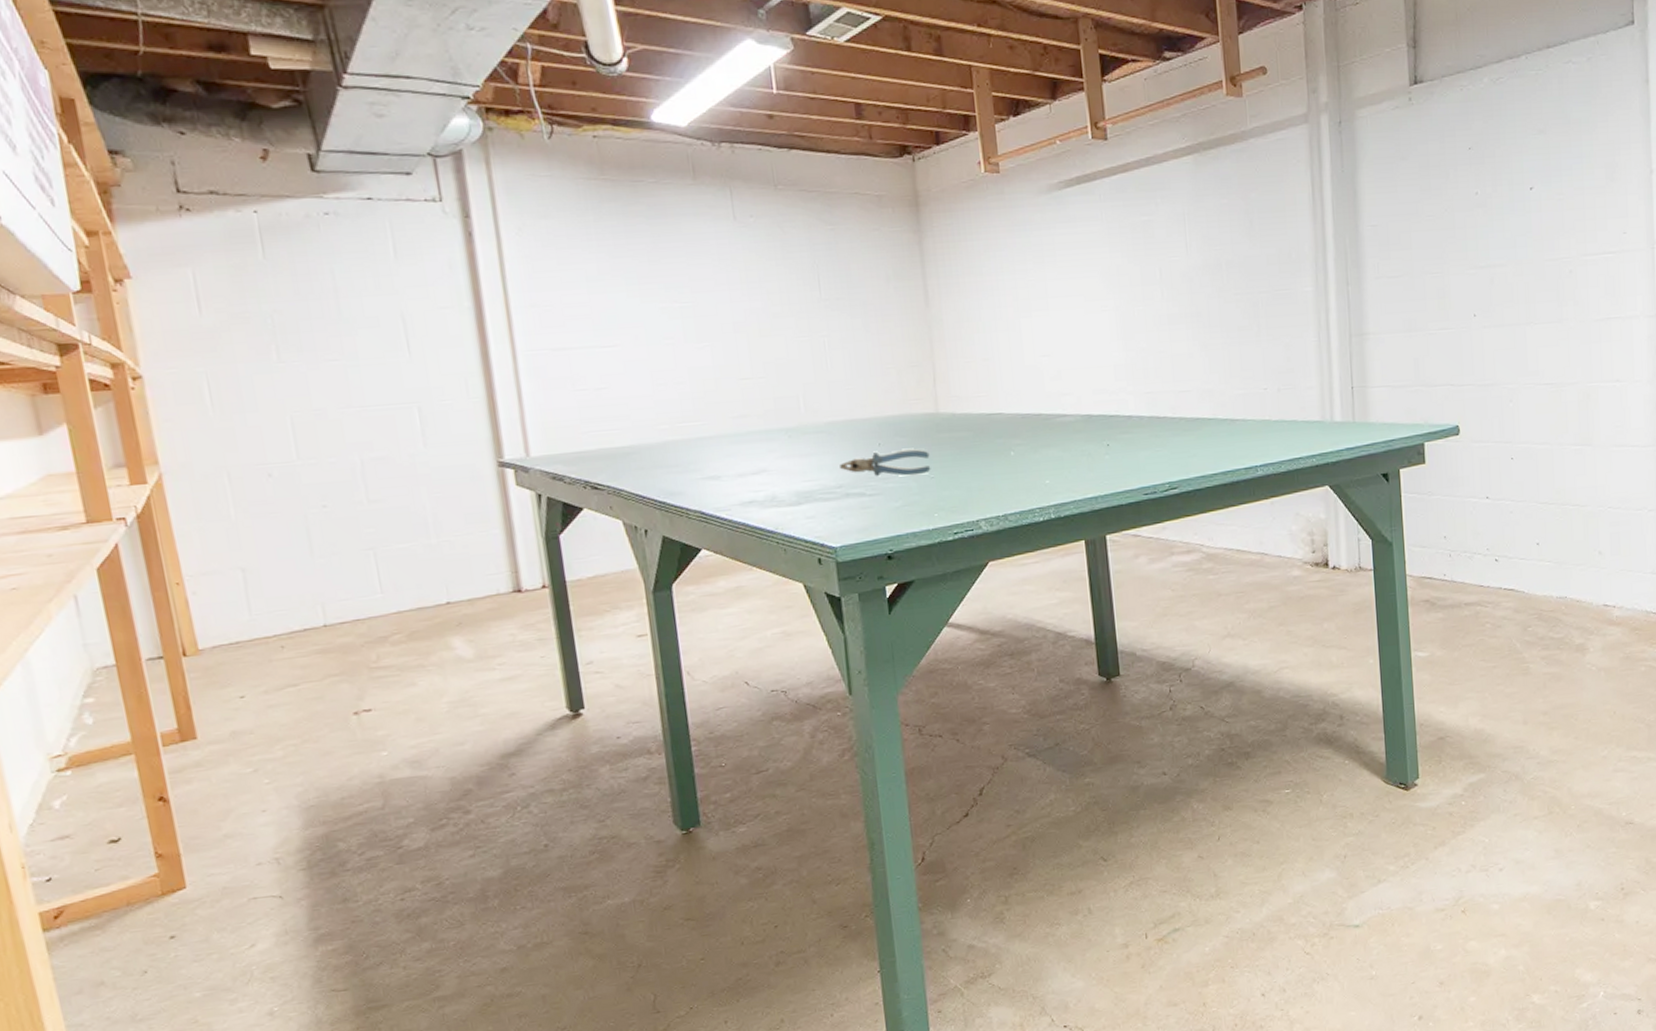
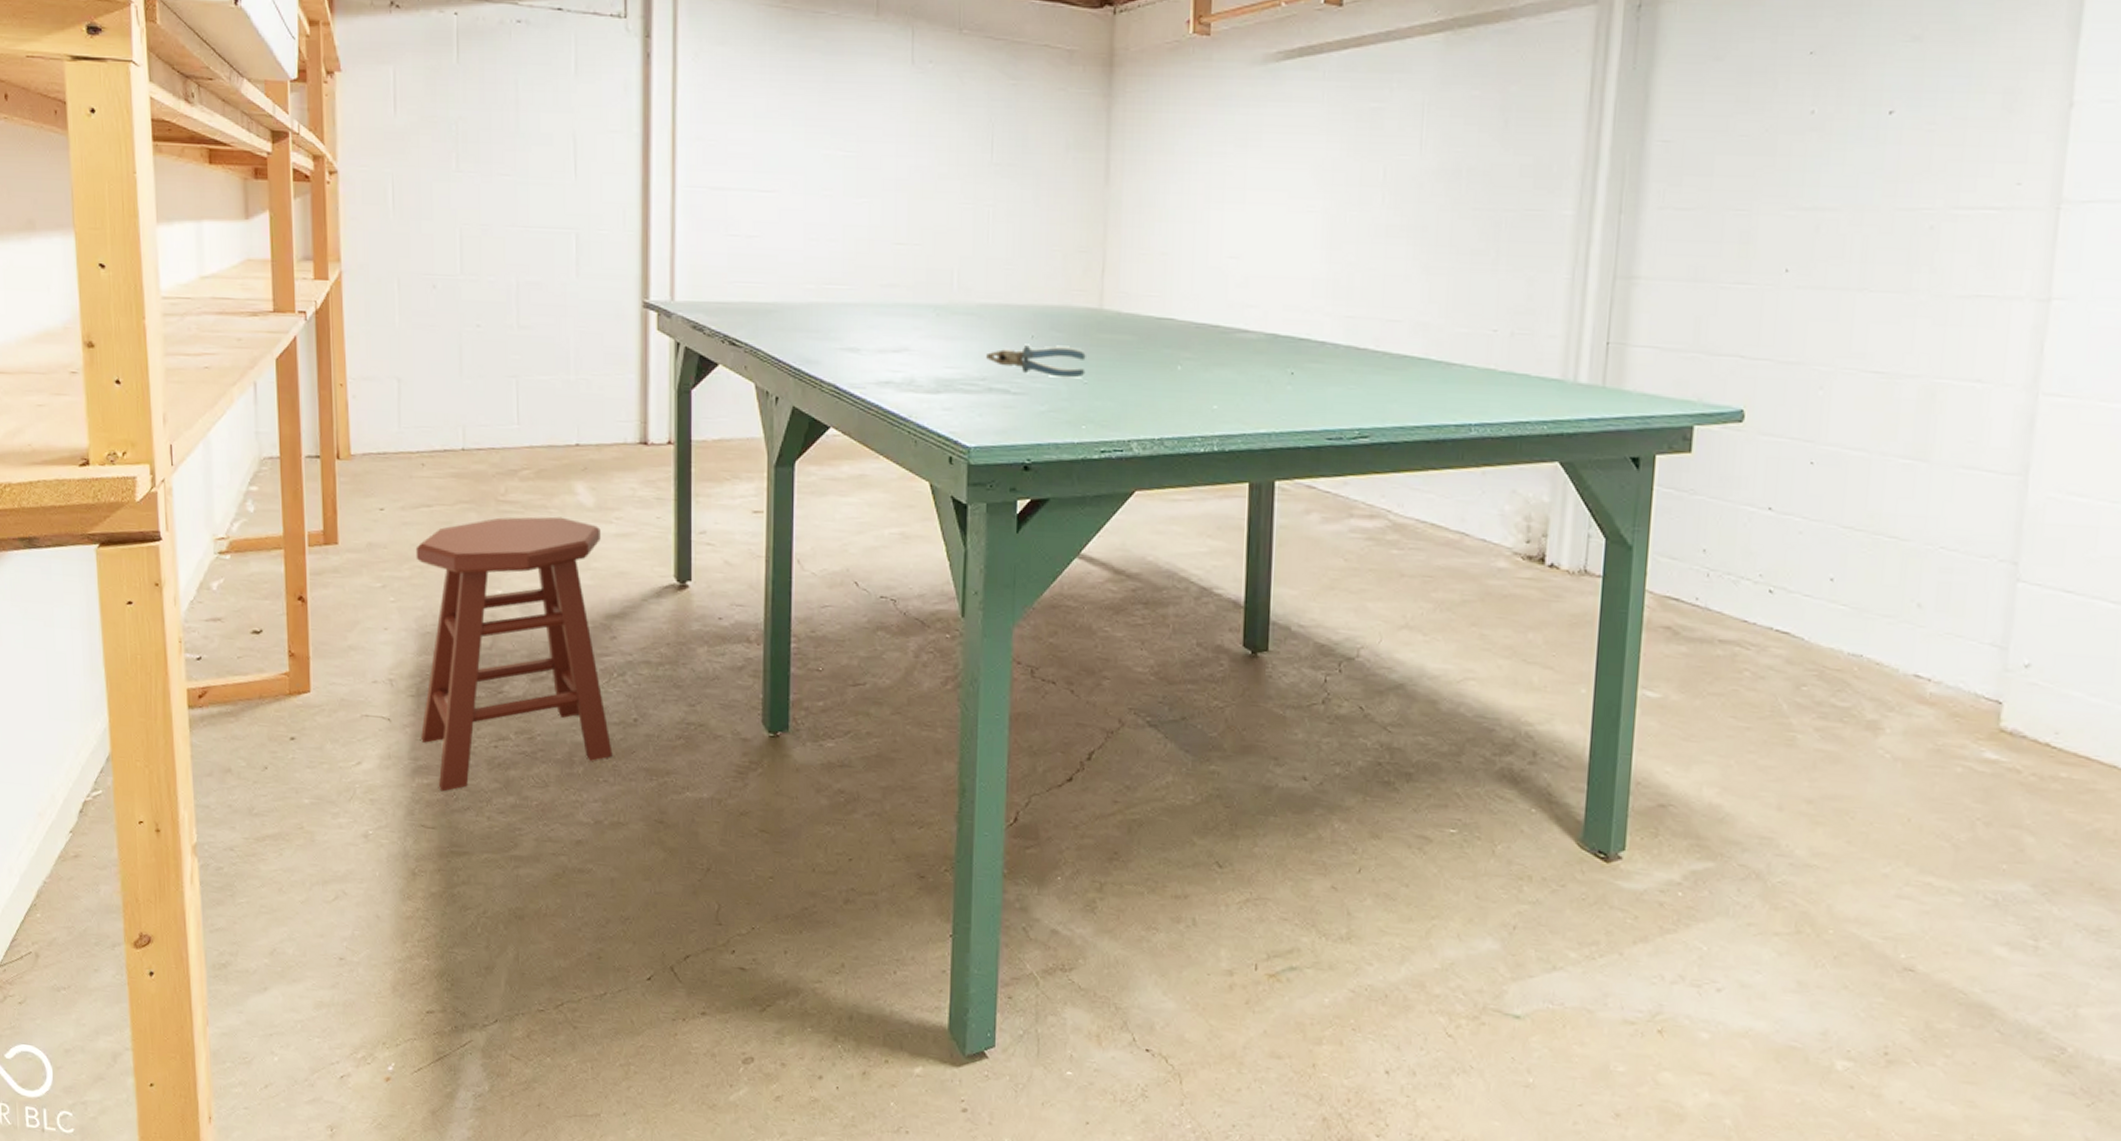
stool: none [286,672,527,954] -> present [415,516,613,792]

